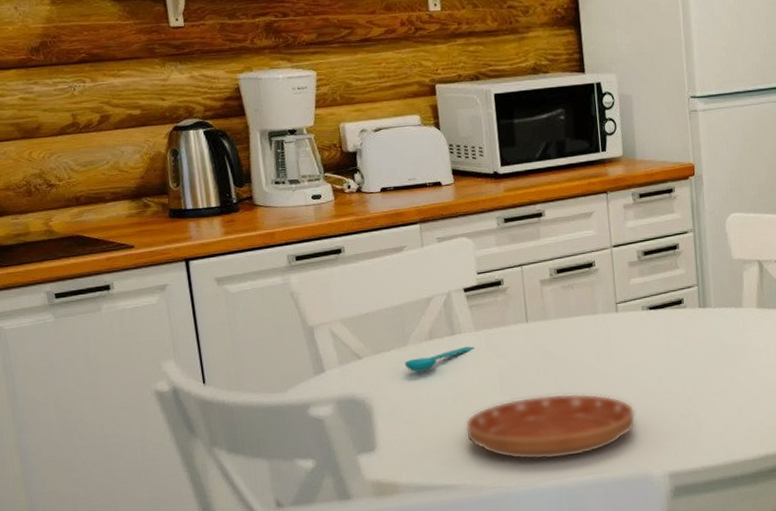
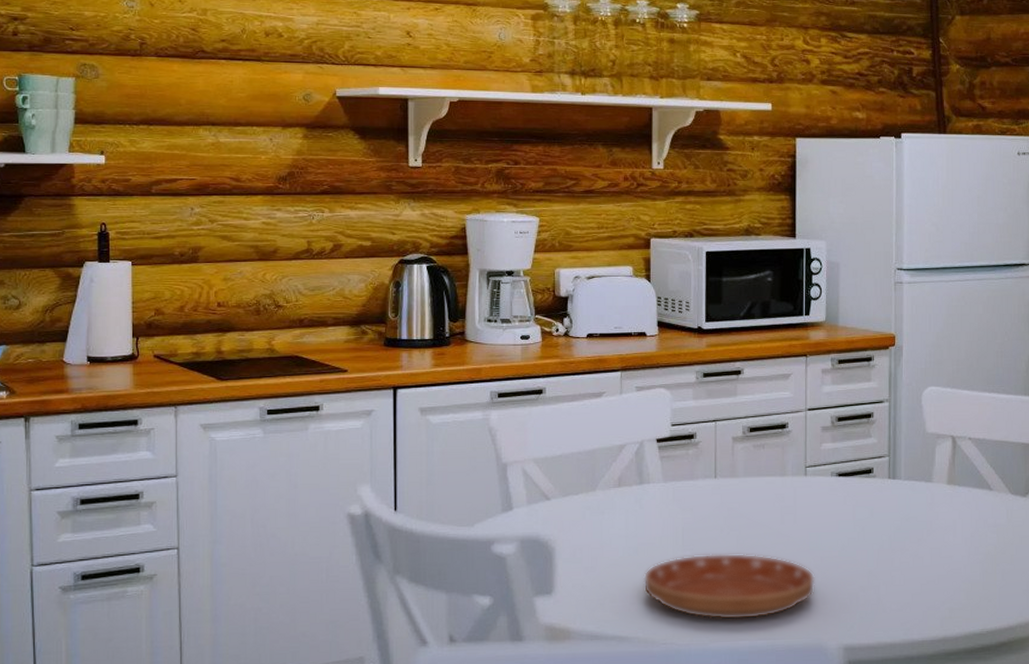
spoon: present [404,346,475,372] -> none [590,497,662,518]

